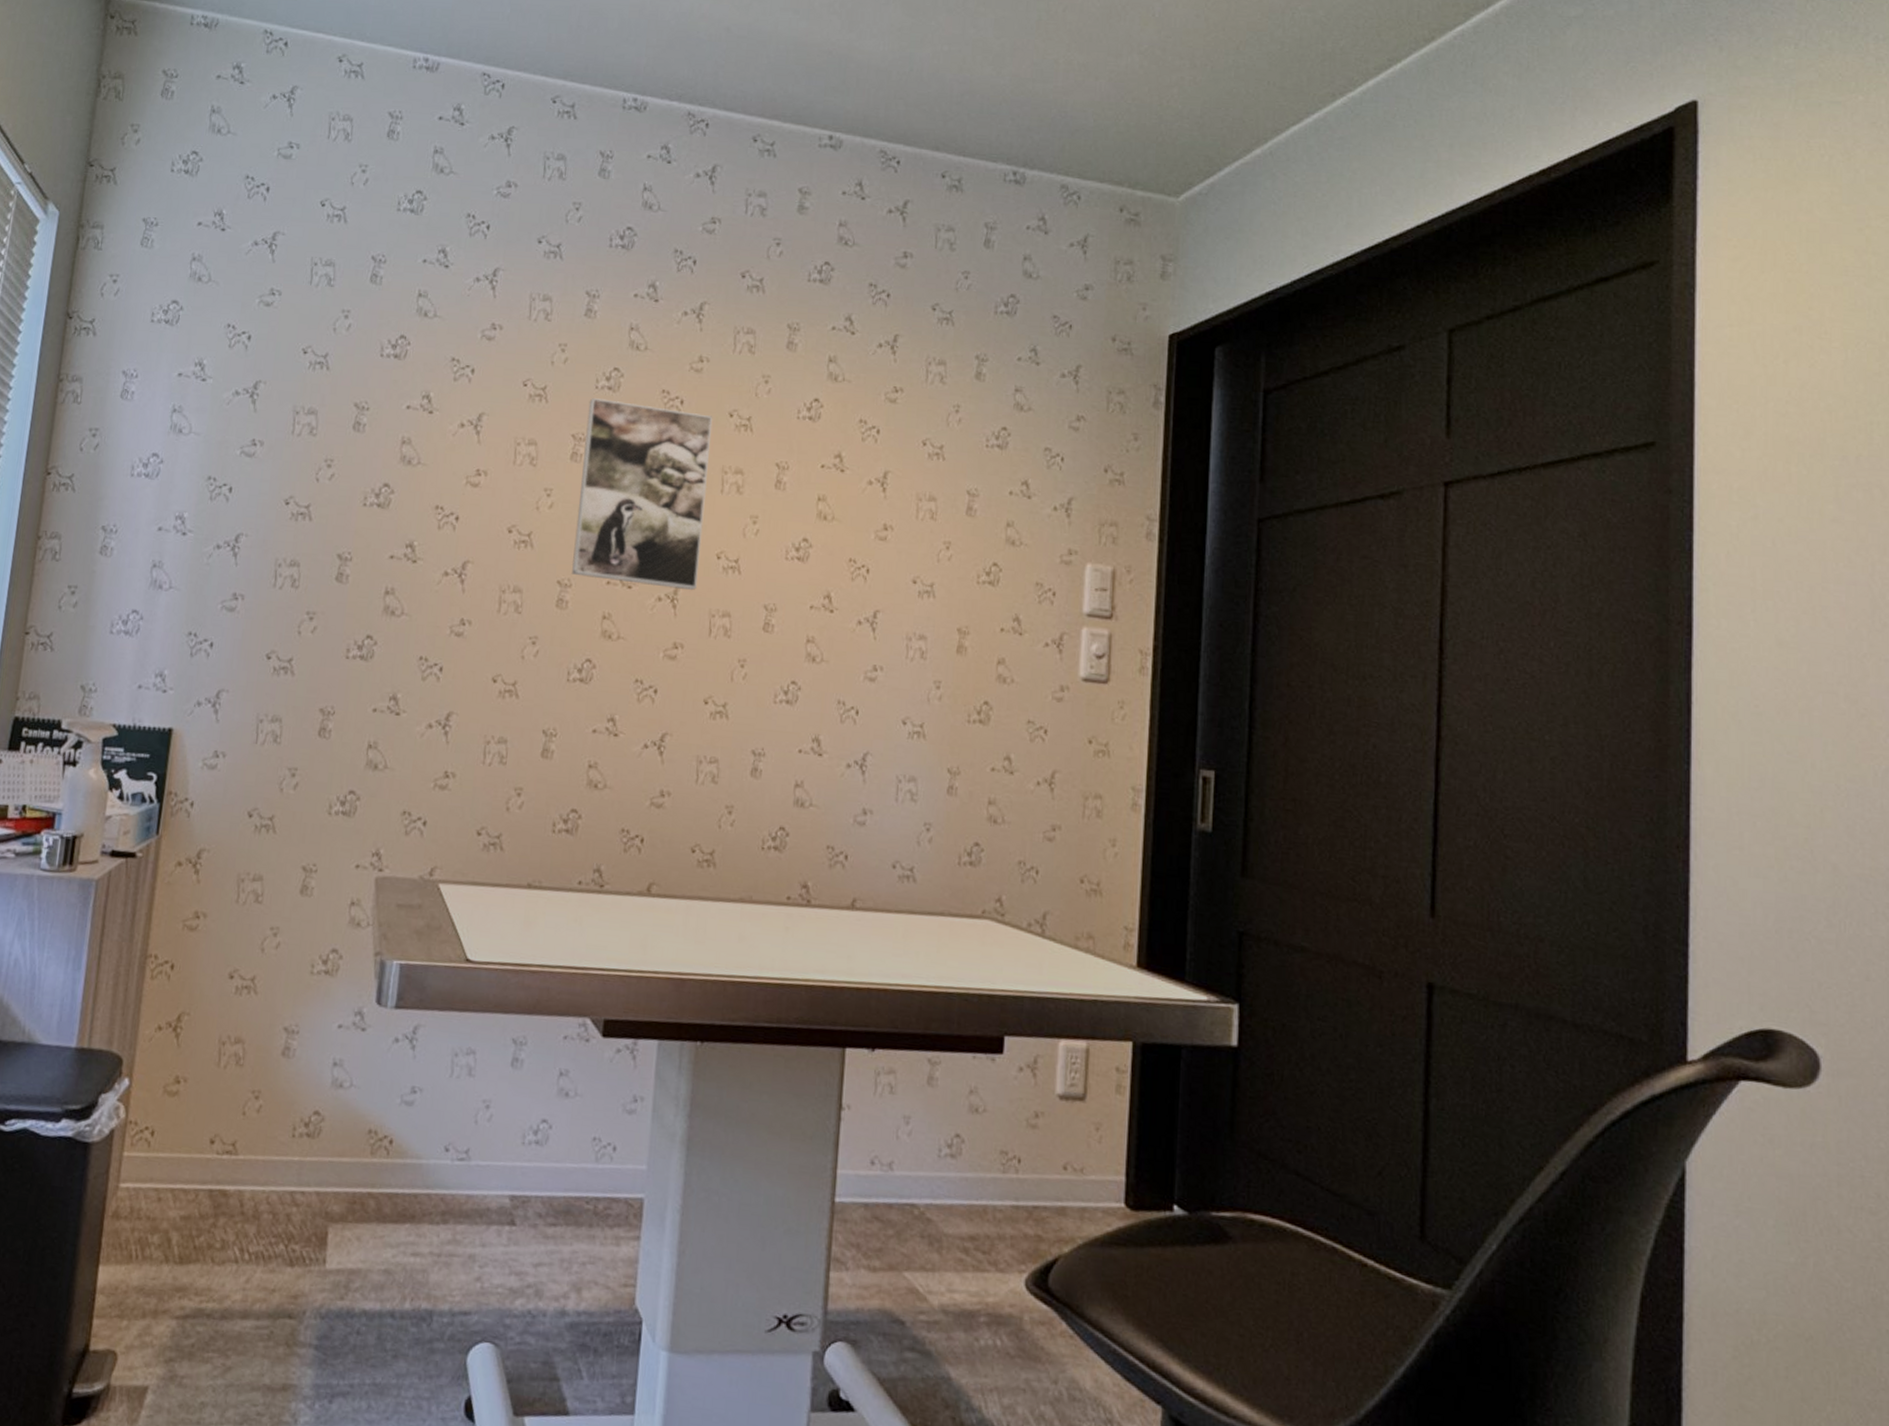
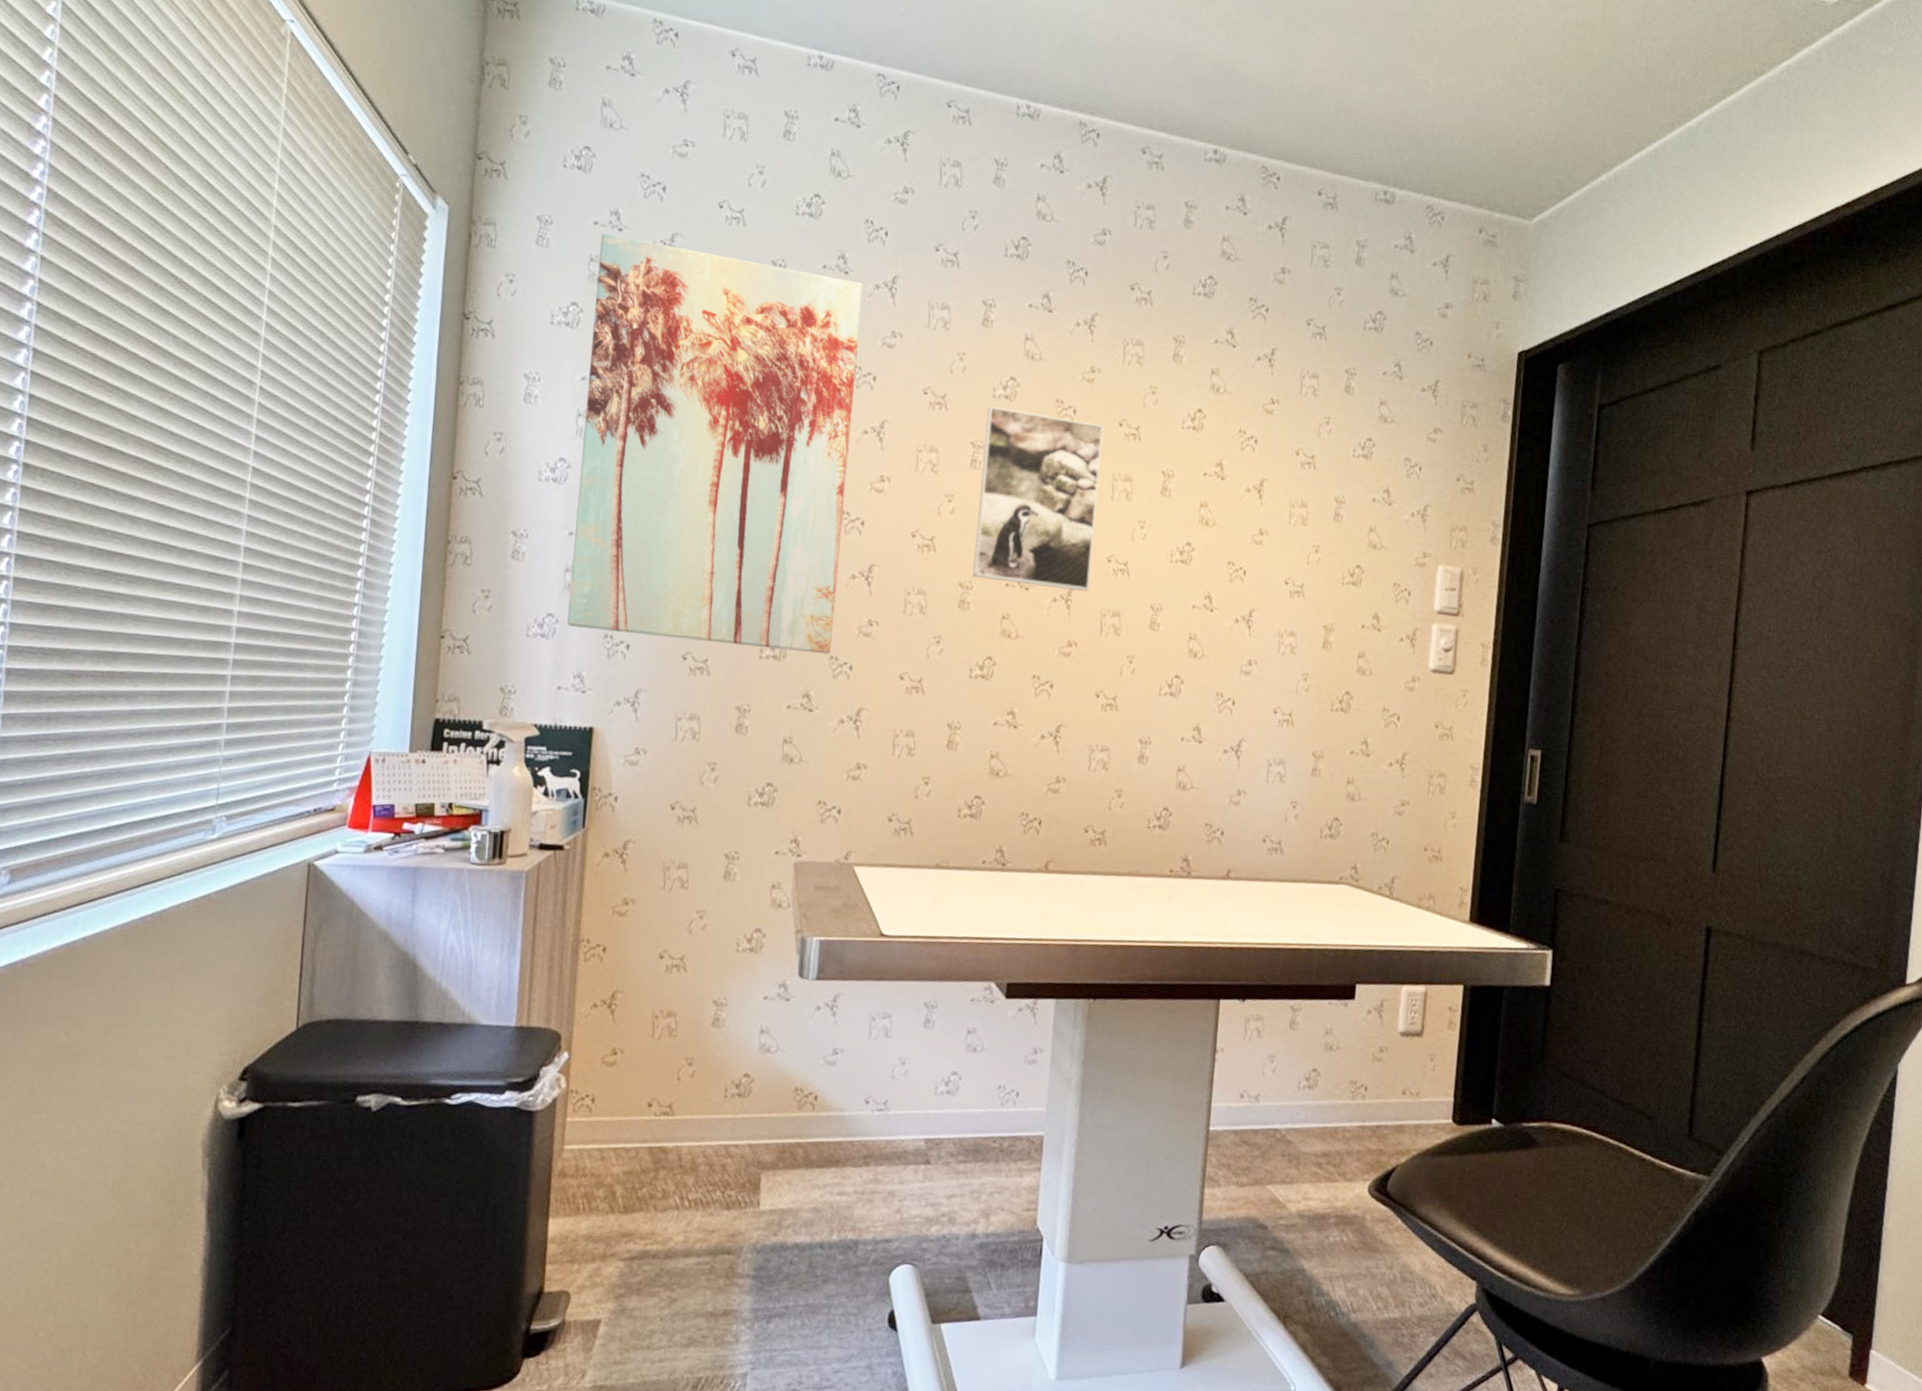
wall art: none [151,233,464,655] -> present [567,233,864,655]

